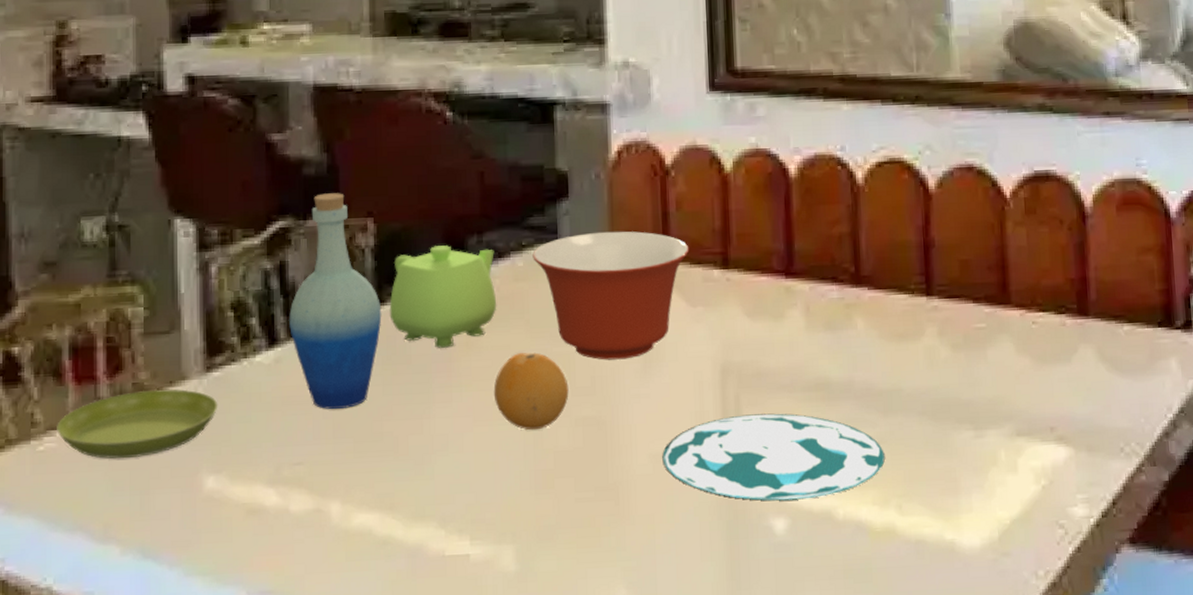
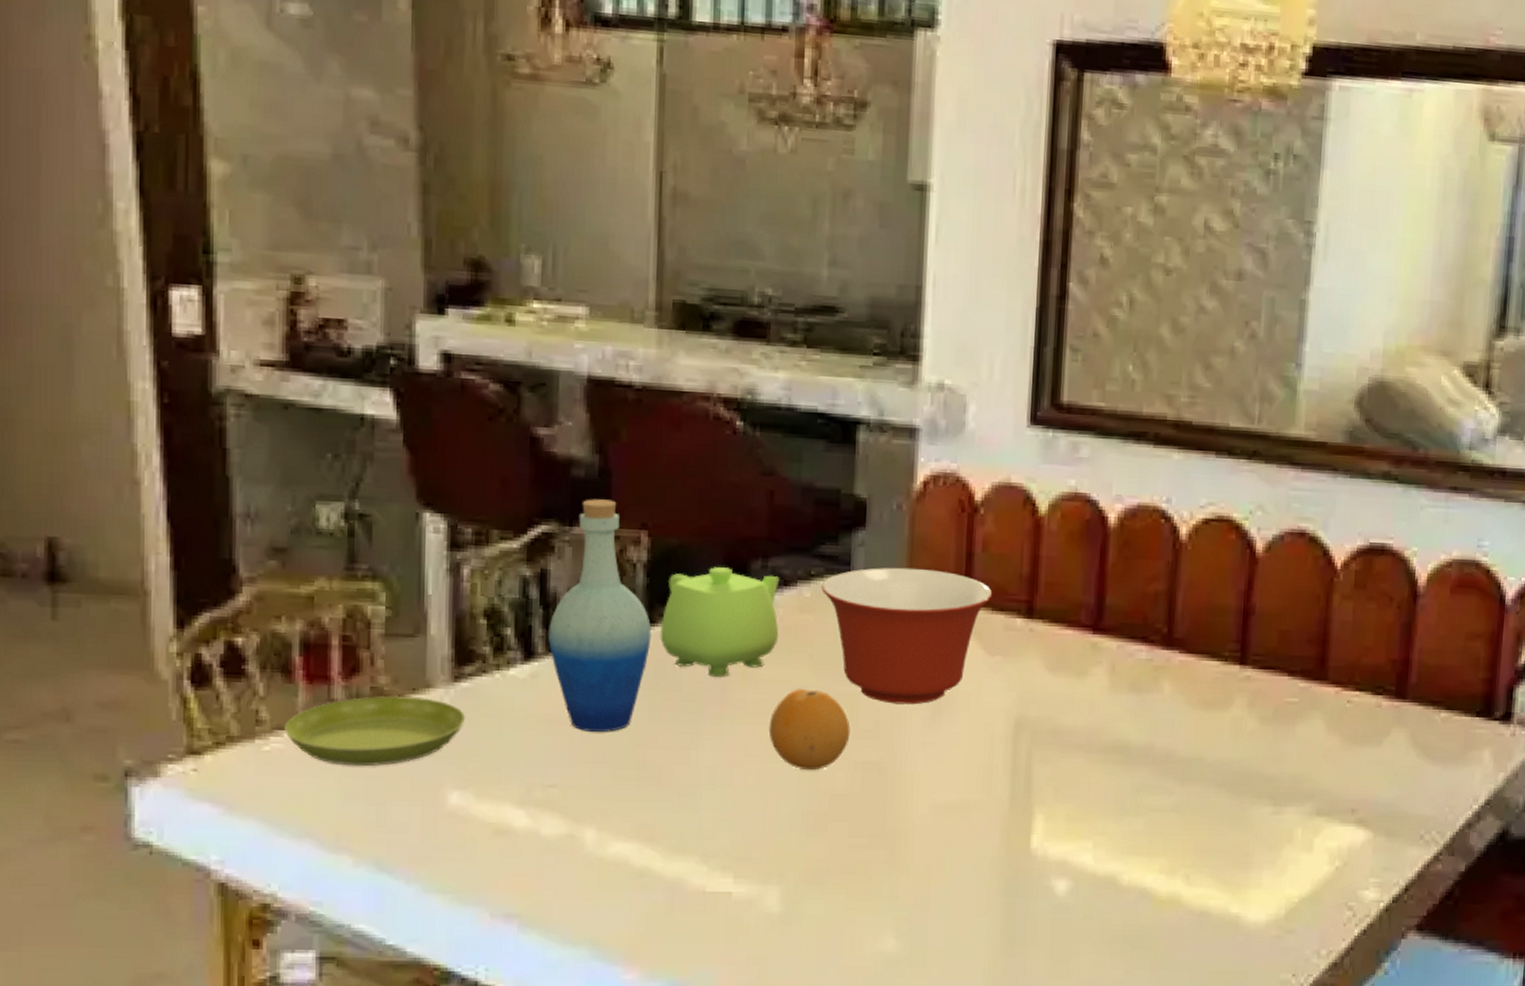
plate: present [662,413,885,501] -> none [944,772,1178,862]

